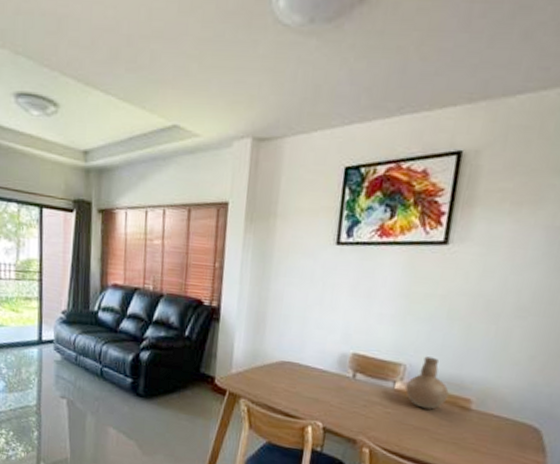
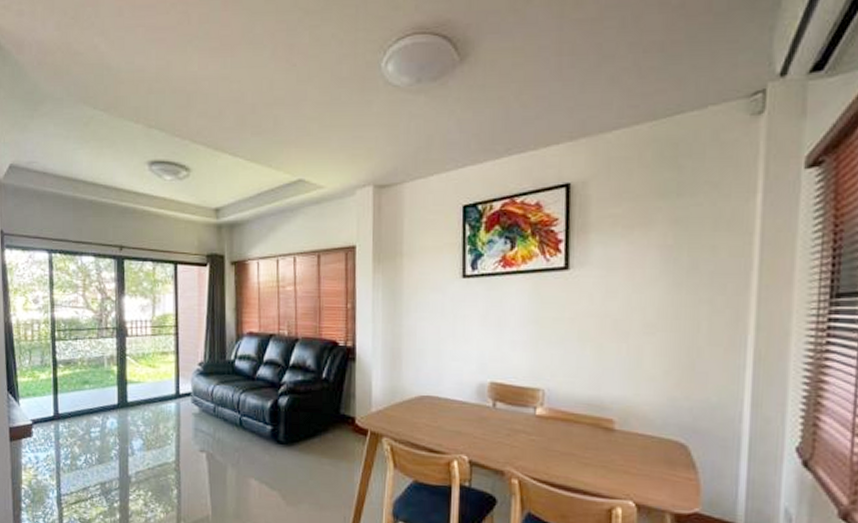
vase: present [405,356,449,410] -> none [547,379,590,433]

